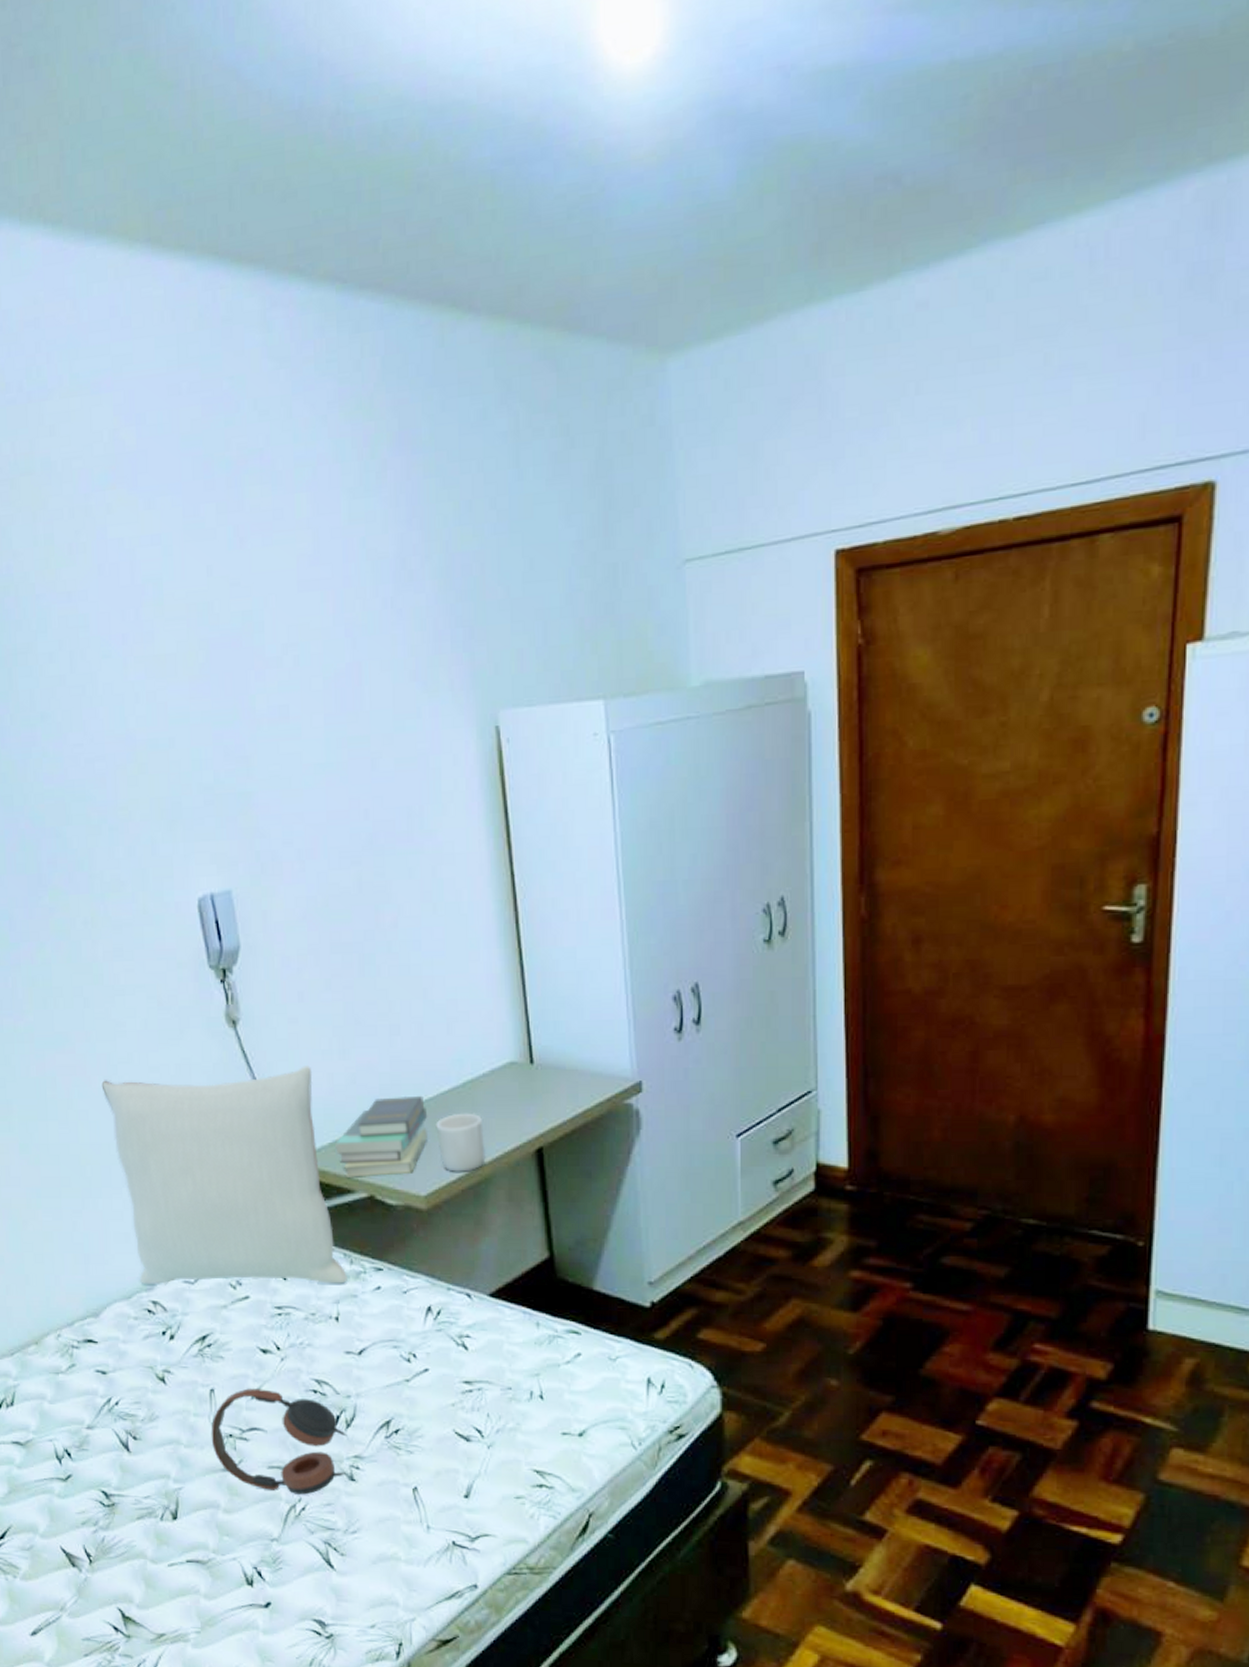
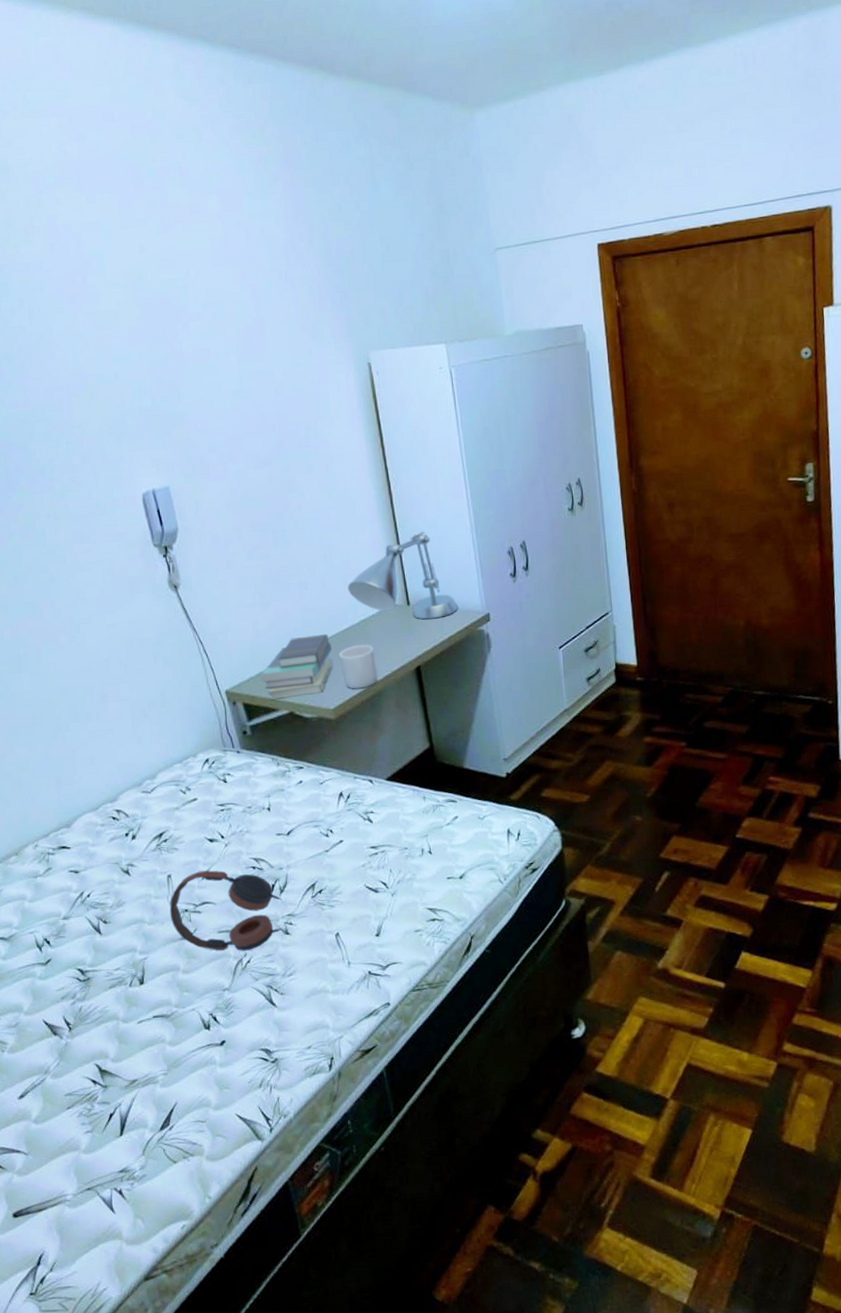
pillow: present [101,1066,347,1285] -> none [66,616,276,798]
desk lamp: none [452,964,599,1085] -> present [348,532,459,620]

